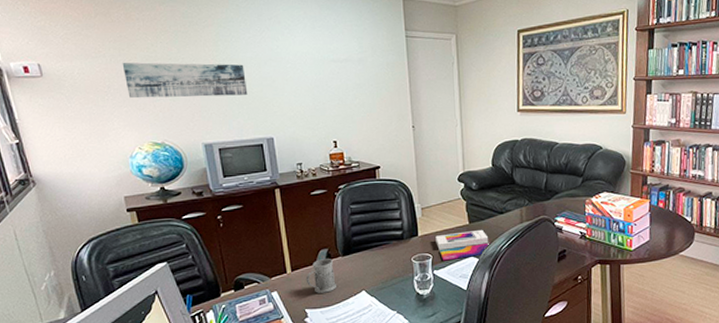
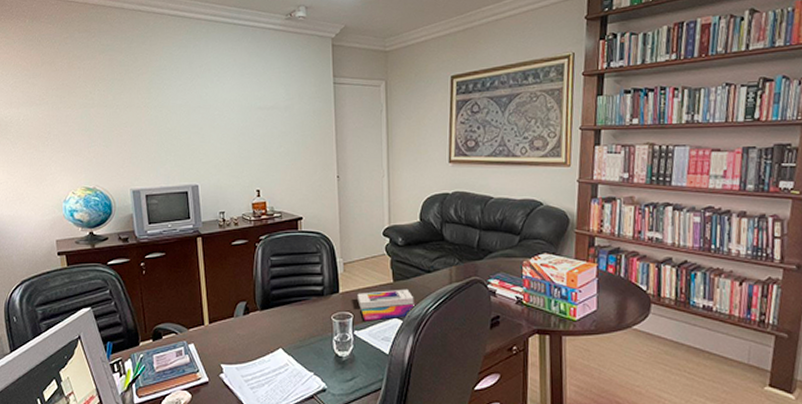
wall art: present [122,62,248,99] -> none [62,109,176,144]
mug: present [305,259,337,293] -> none [223,312,254,348]

